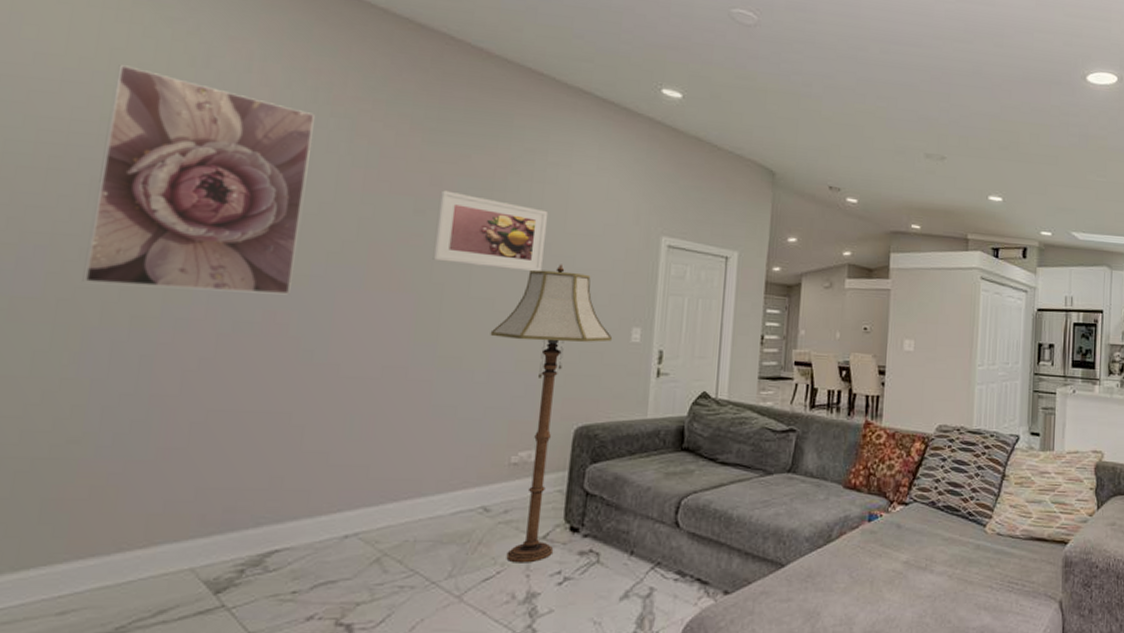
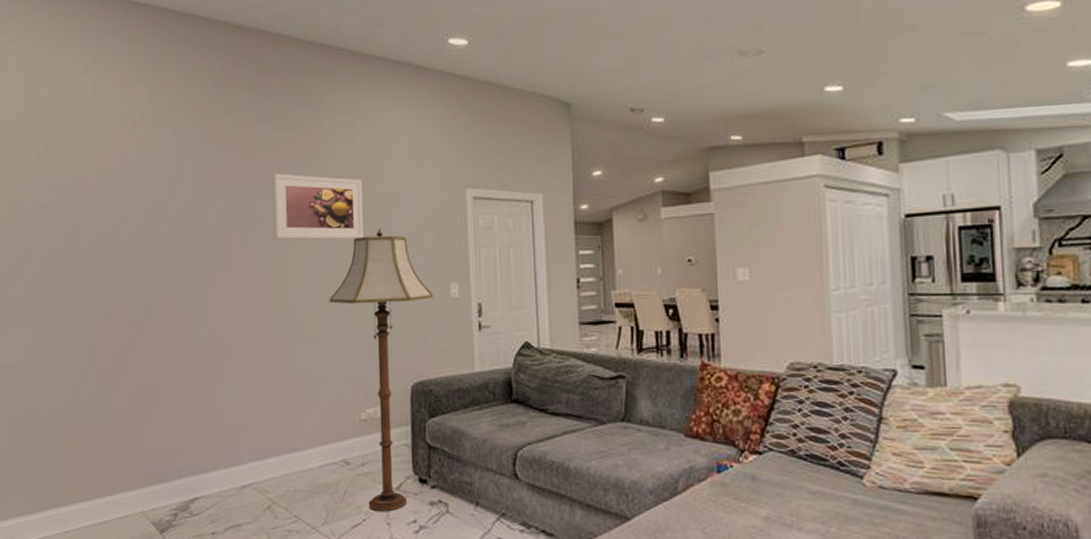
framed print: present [82,65,315,295] -> none [43,109,177,287]

